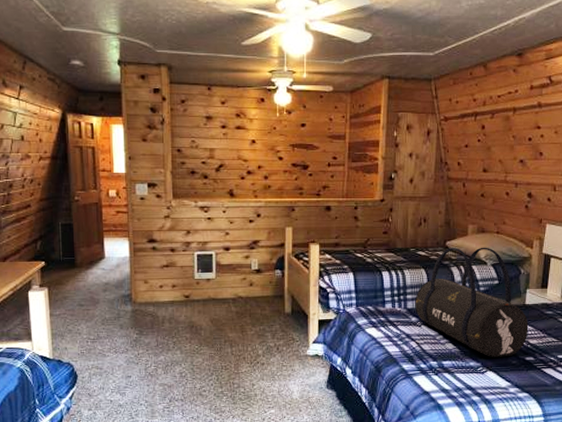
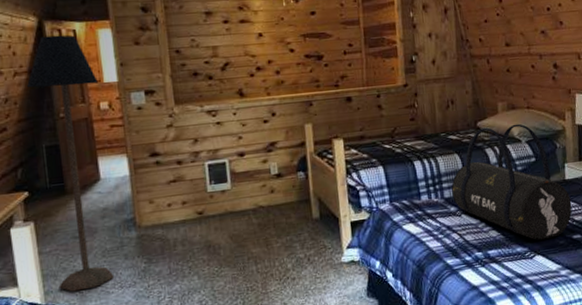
floor lamp: none [50,127,111,351] -> present [27,35,115,292]

